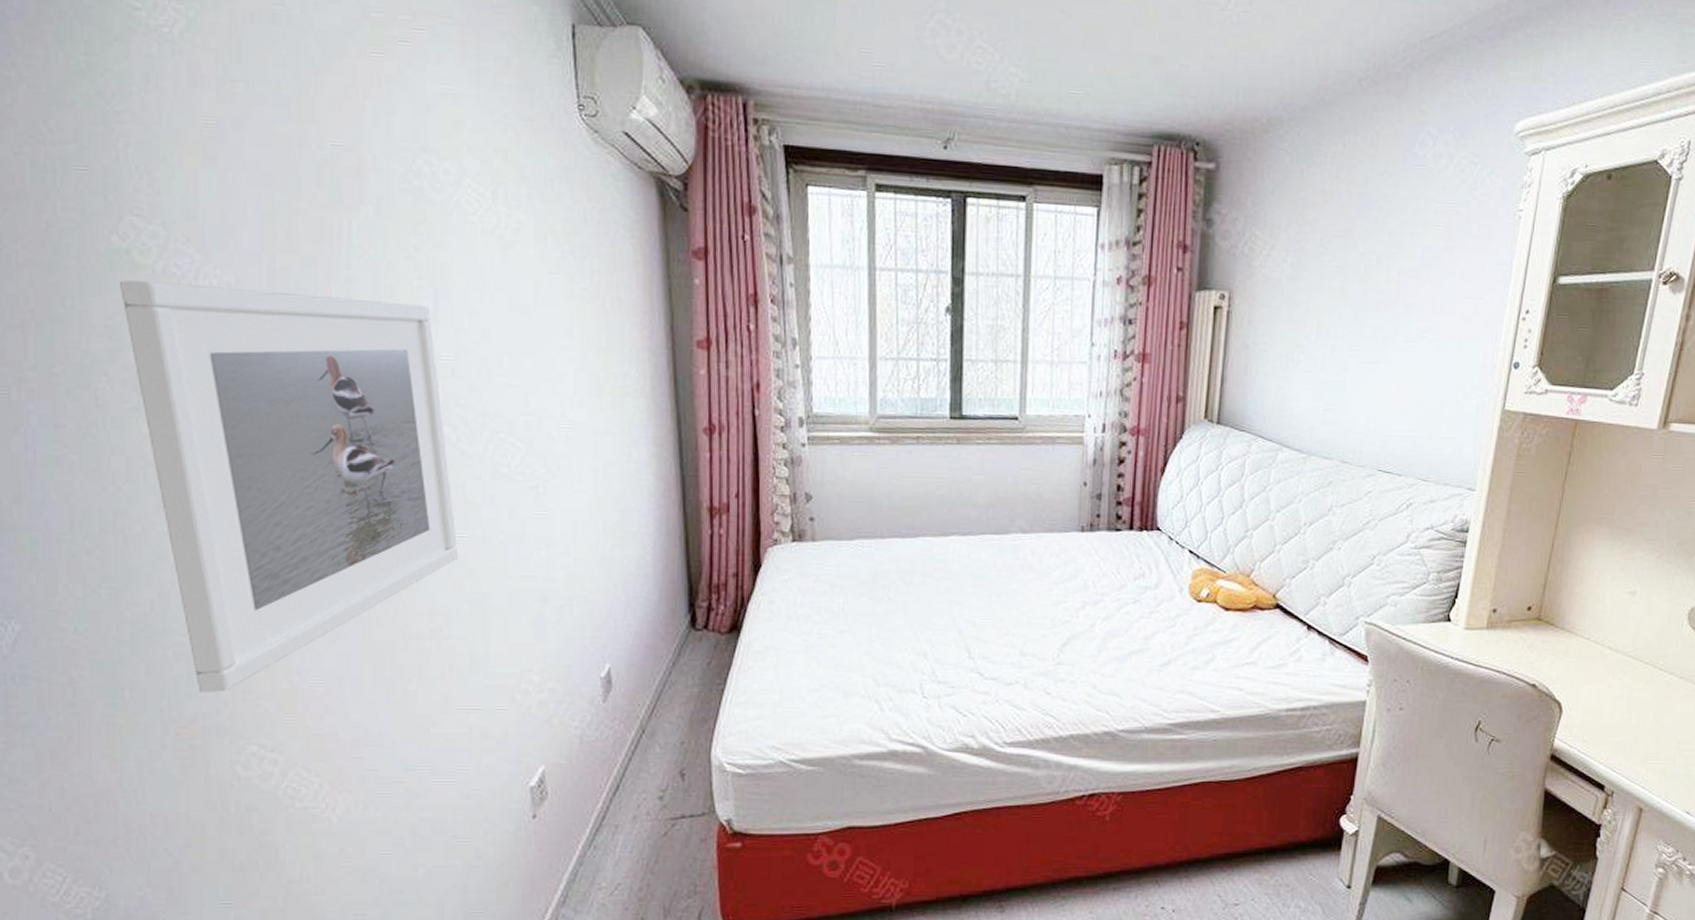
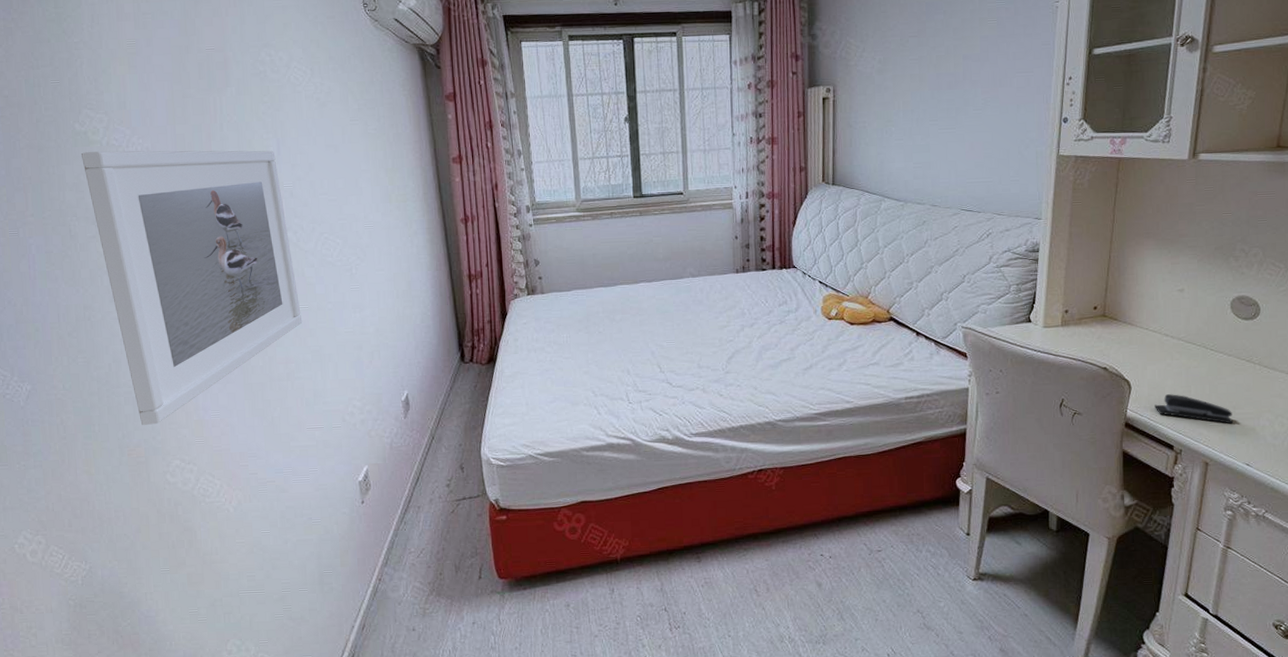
stapler: none [1587,722,1677,762] -> present [1155,394,1234,424]

